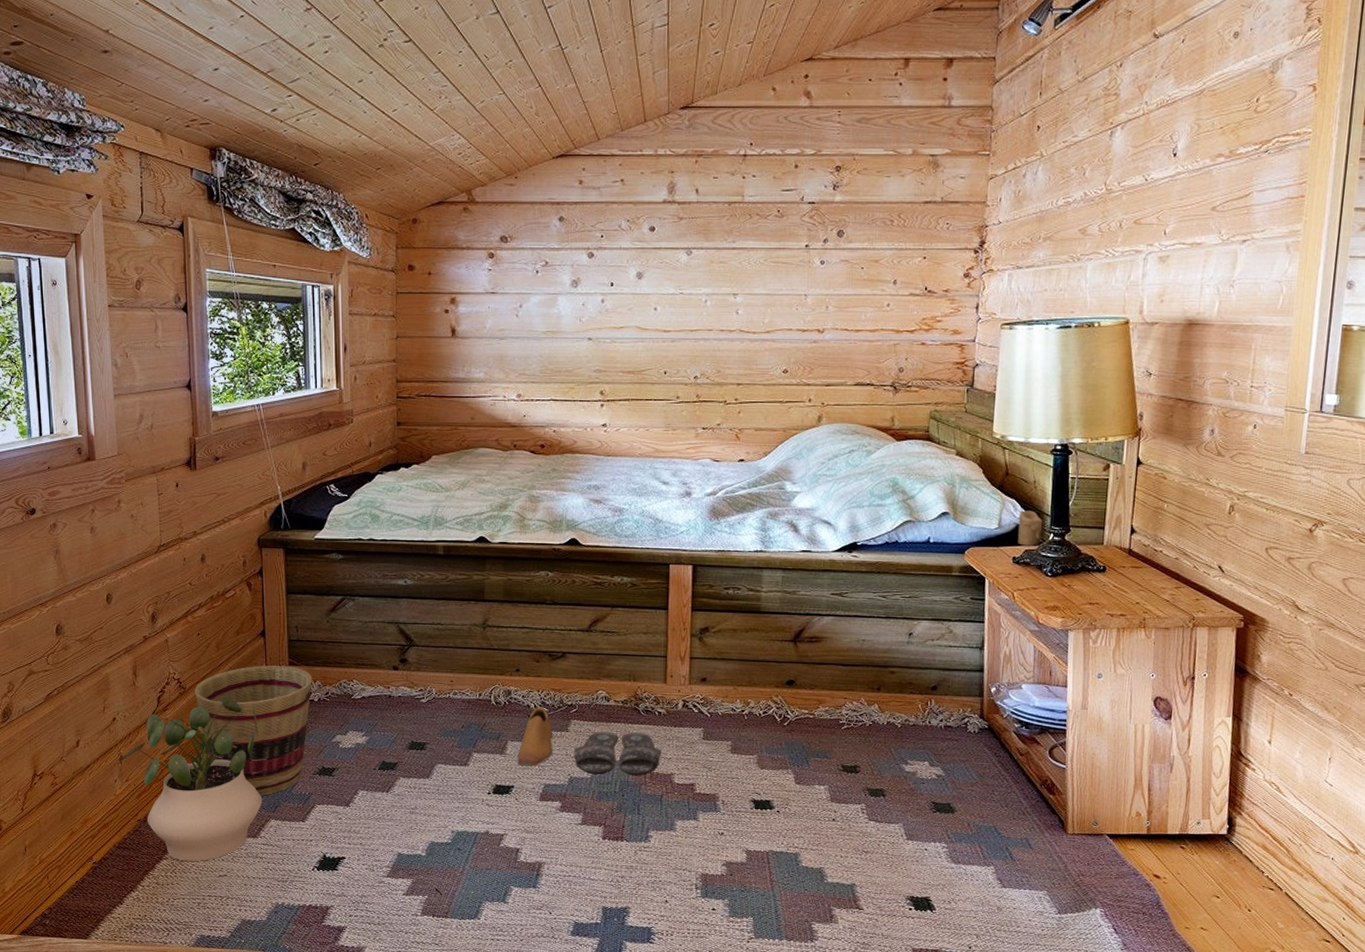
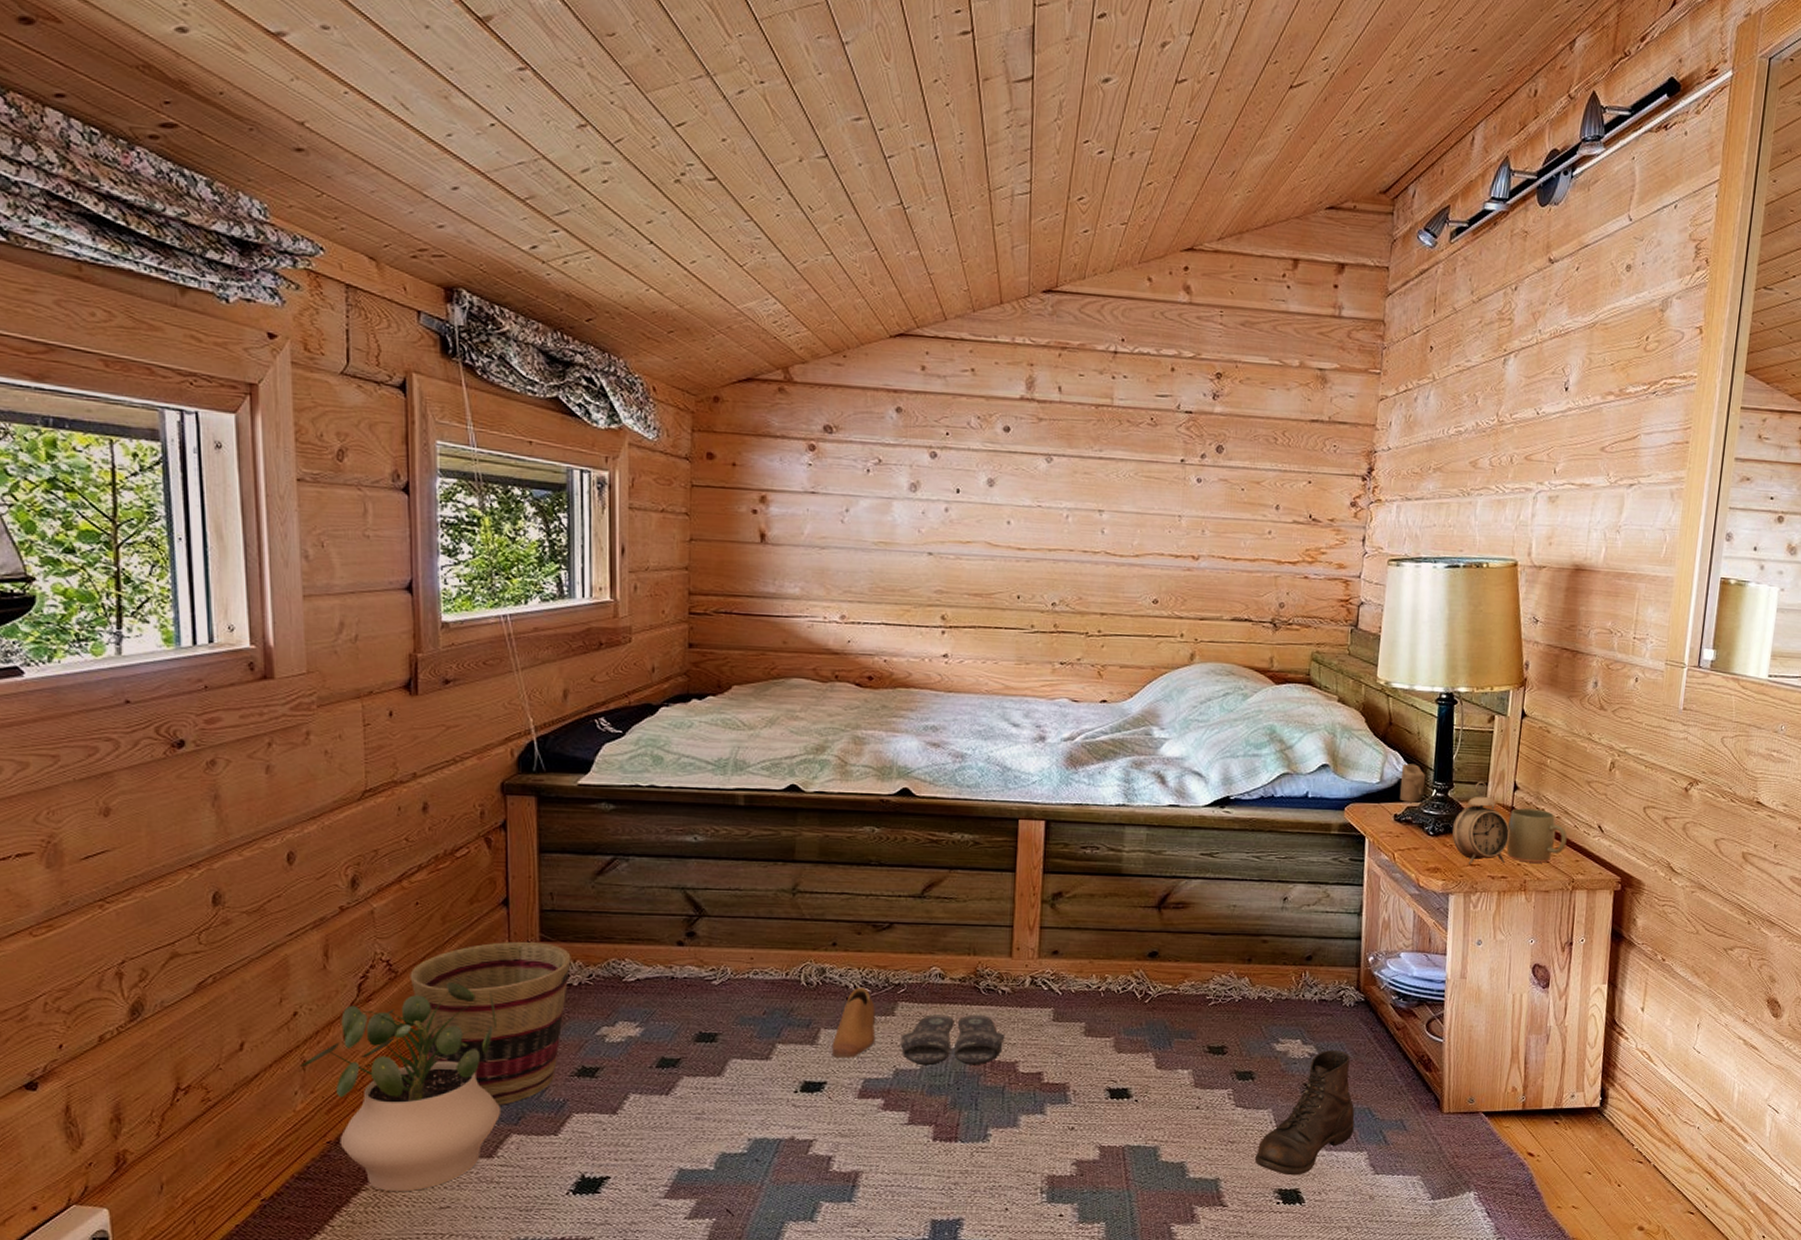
boot: none [887,772,981,885] -> present [1254,1050,1355,1176]
alarm clock: none [1070,525,1128,603] -> present [1452,781,1510,864]
mug: none [1124,550,1187,602] -> present [1506,808,1567,863]

